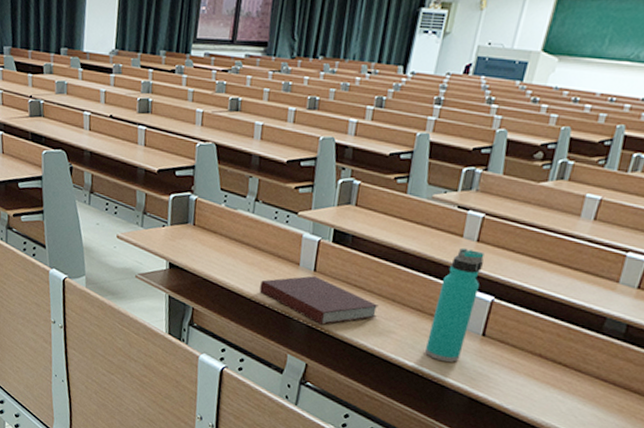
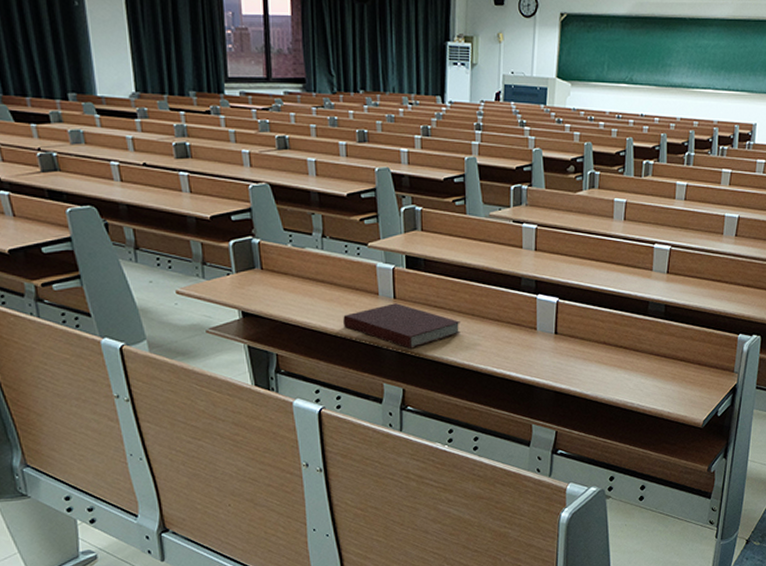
water bottle: present [424,247,485,363] -> none [509,257,544,364]

